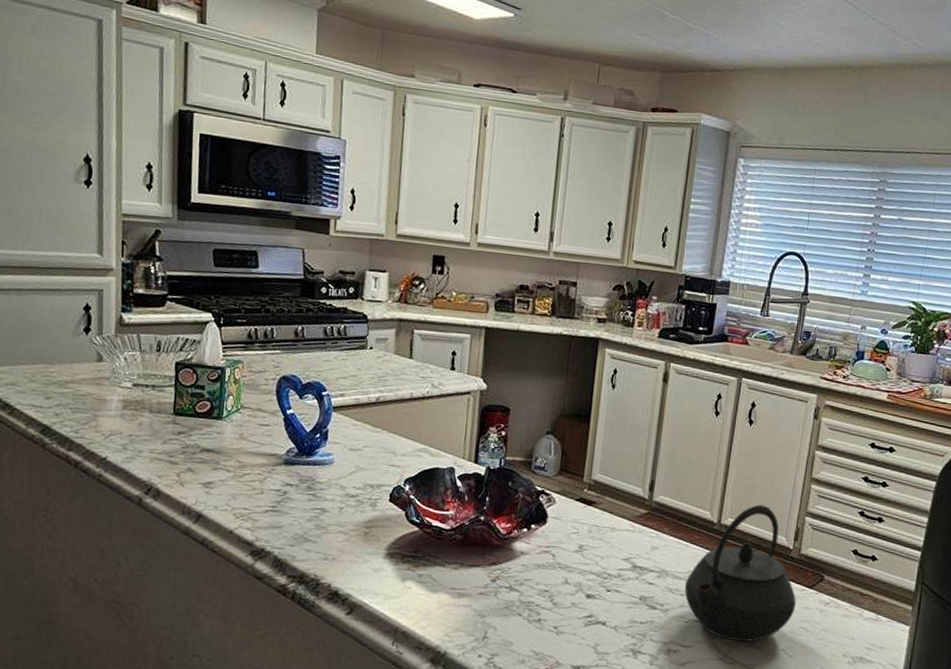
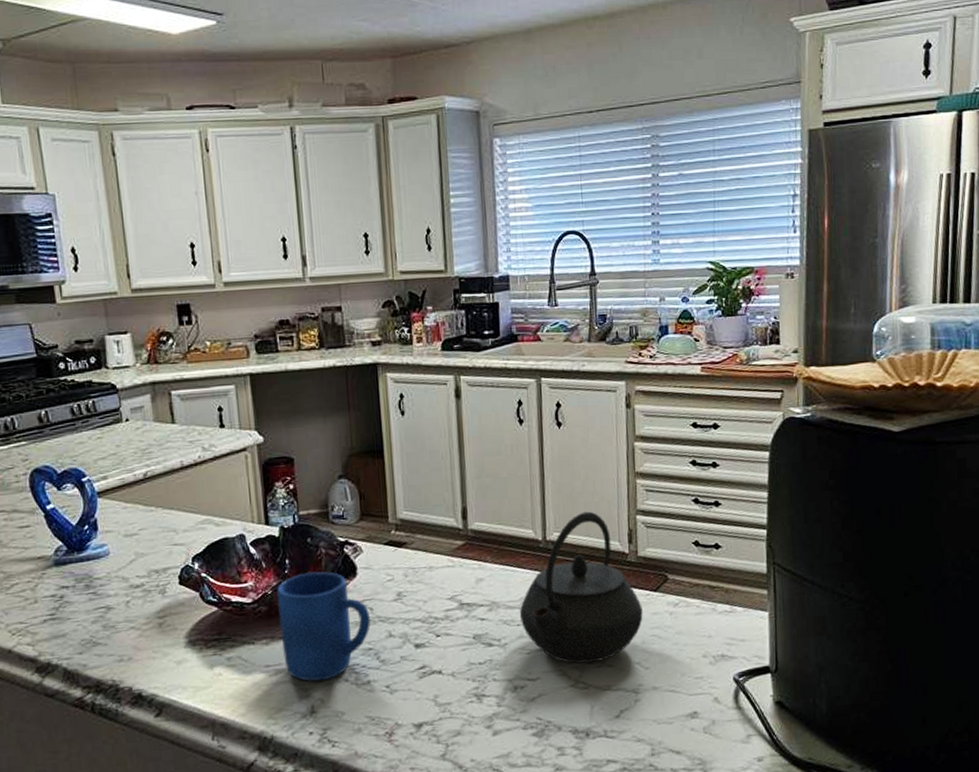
mug: none [468,512,552,612] -> present [277,571,371,682]

